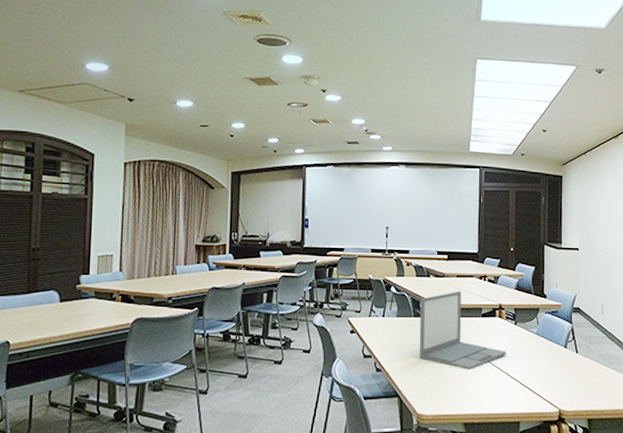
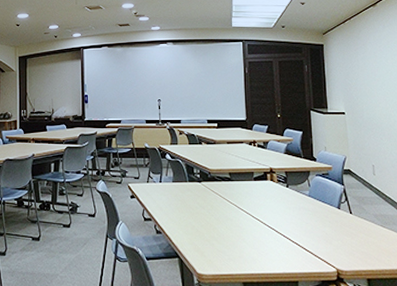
laptop: present [419,291,507,370] -> none [194,156,281,231]

